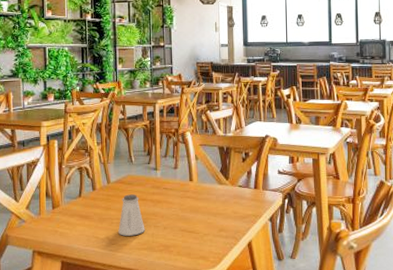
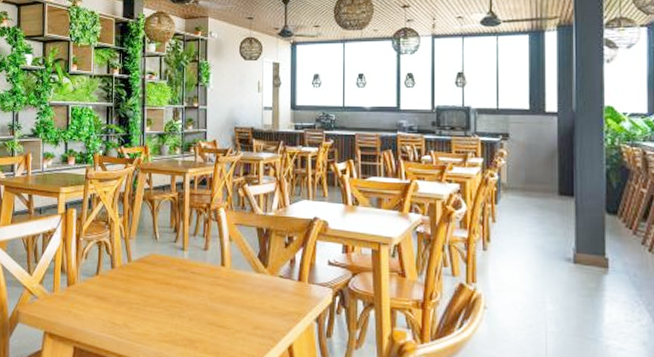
saltshaker: present [118,194,145,236] -> none [137,276,168,325]

